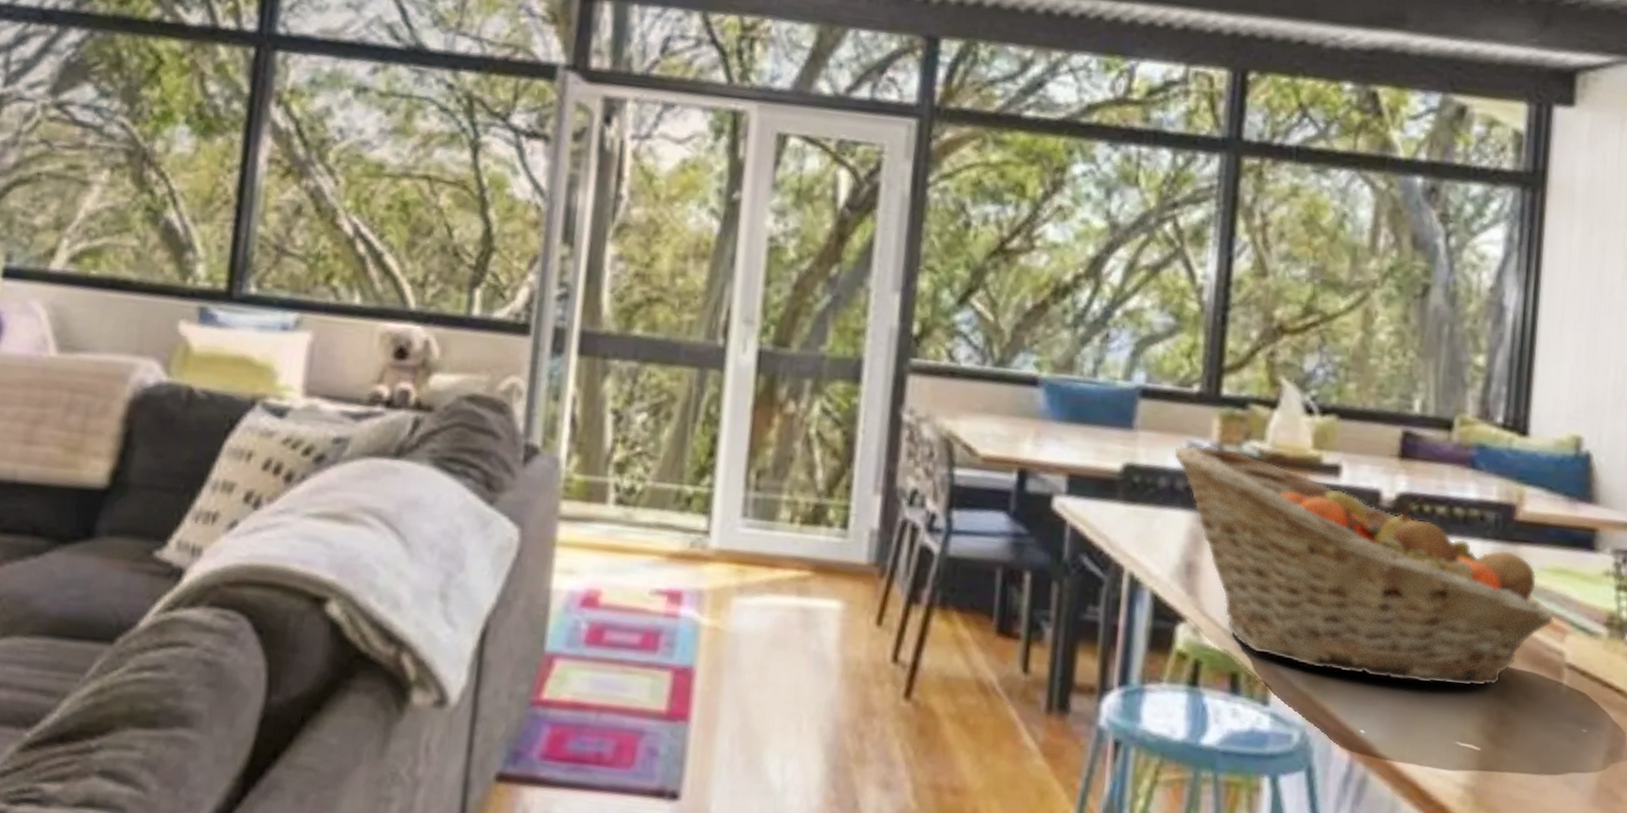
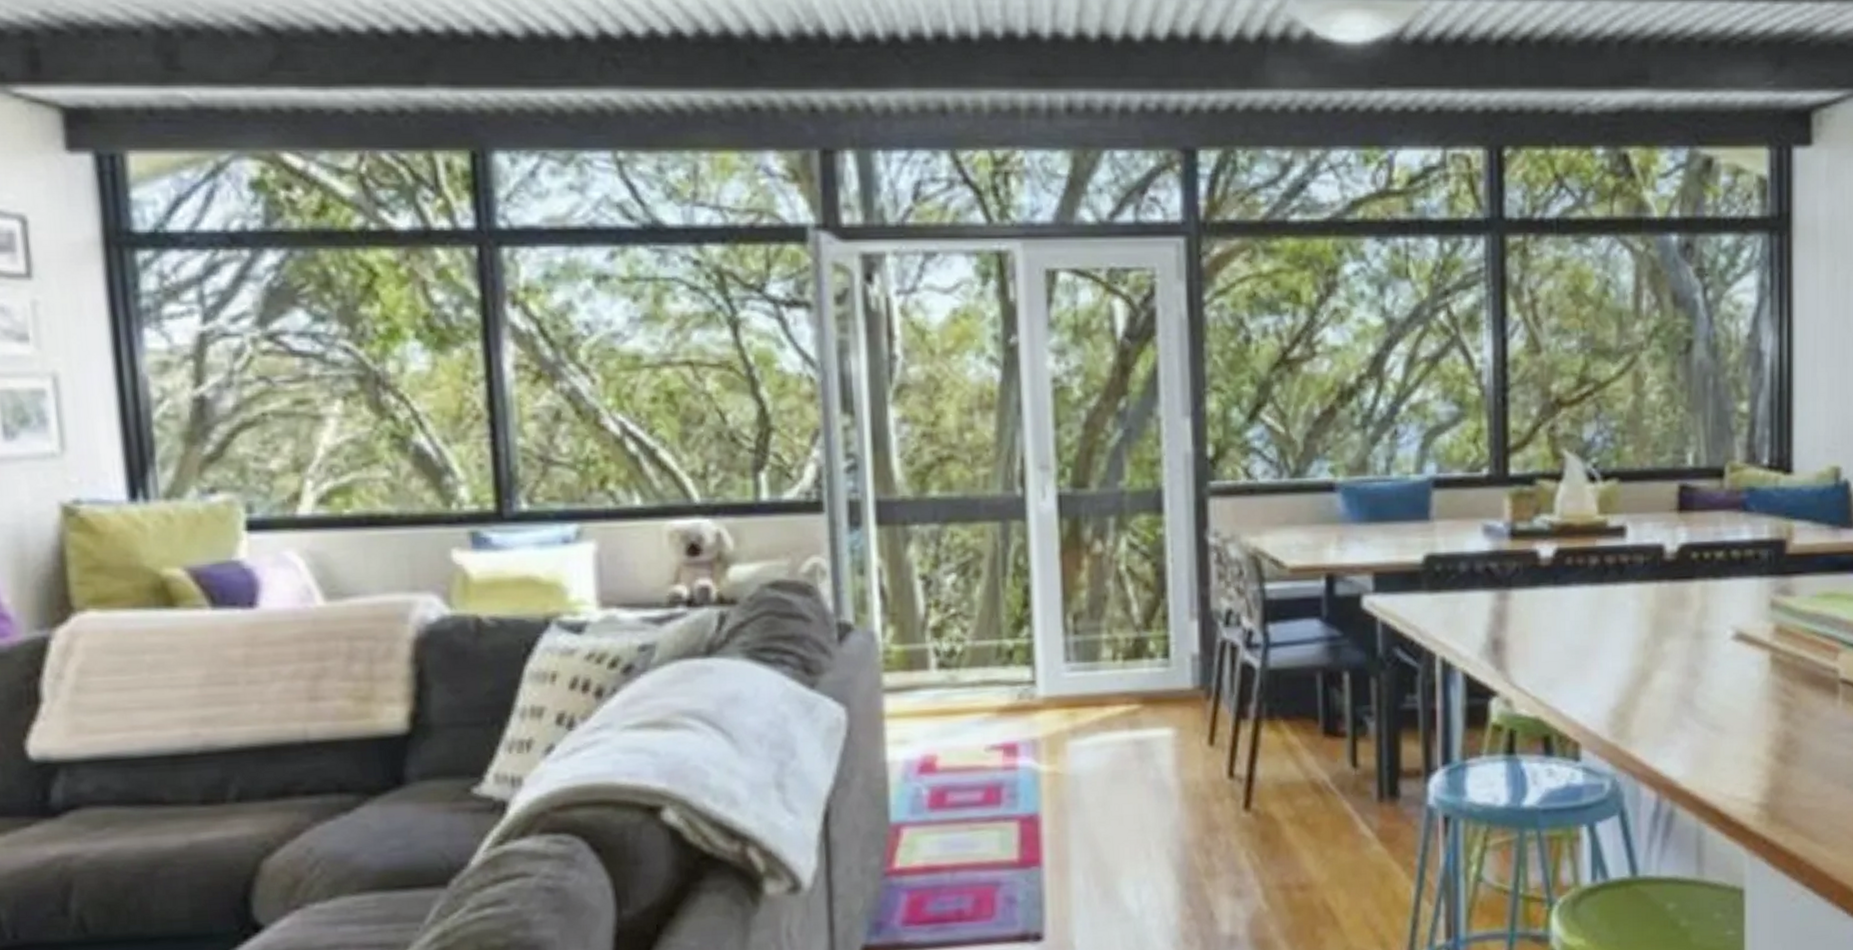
fruit basket: present [1174,445,1555,687] -> none [1471,525,1827,720]

